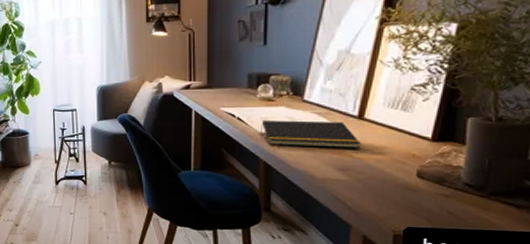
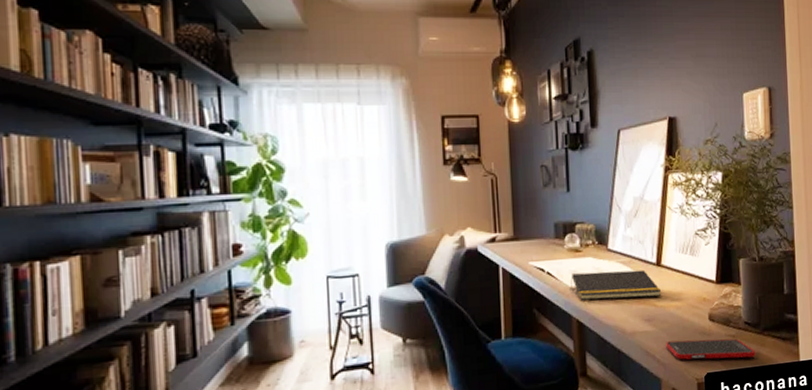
cell phone: none [360,192,475,220] -> present [666,338,756,360]

